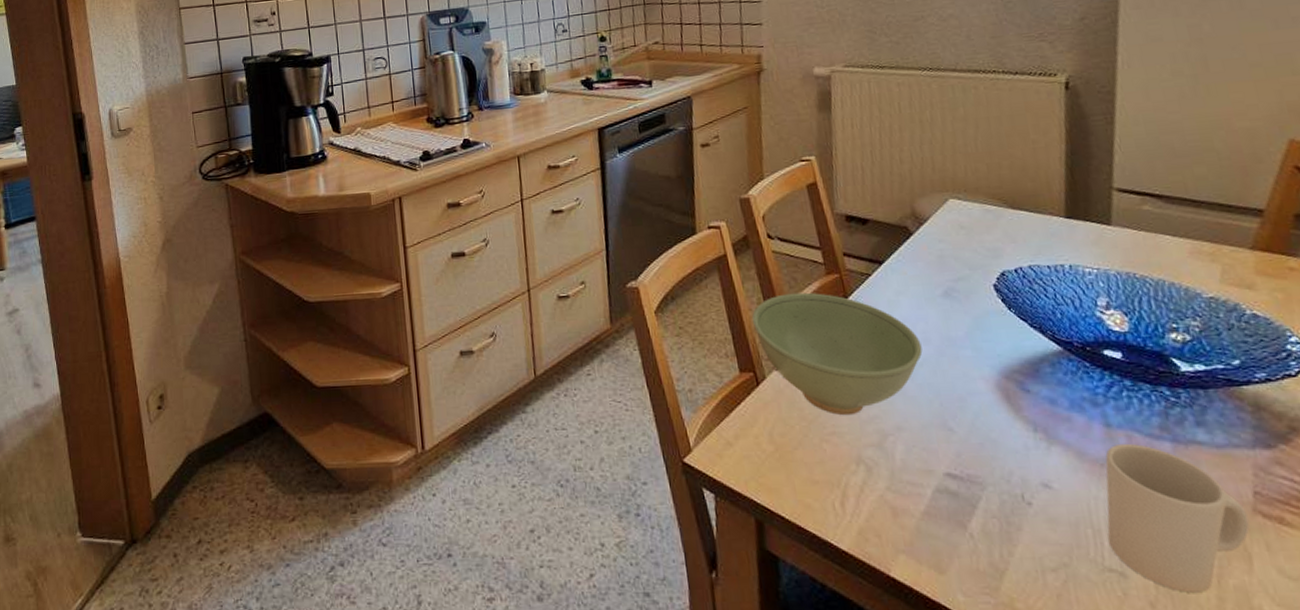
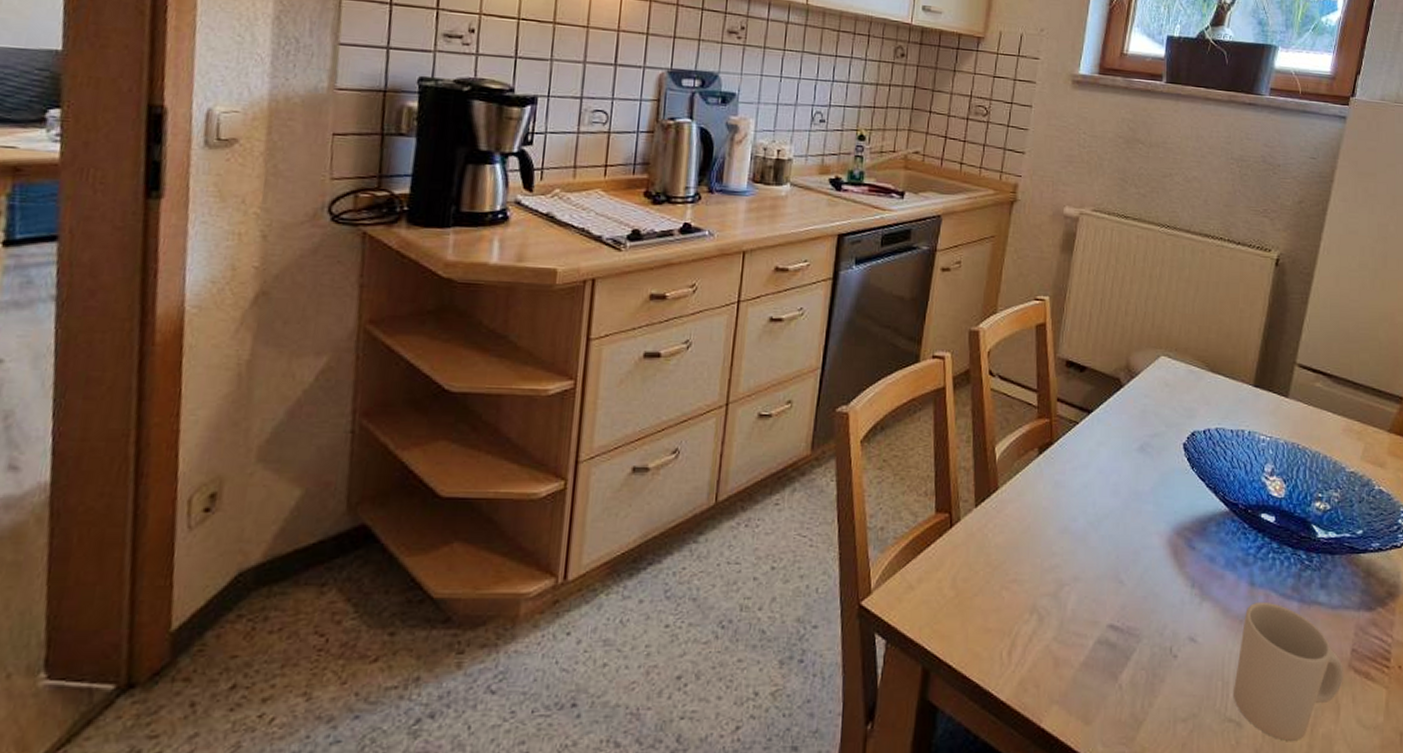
bowl: present [752,292,923,416] -> none [959,434,1111,563]

